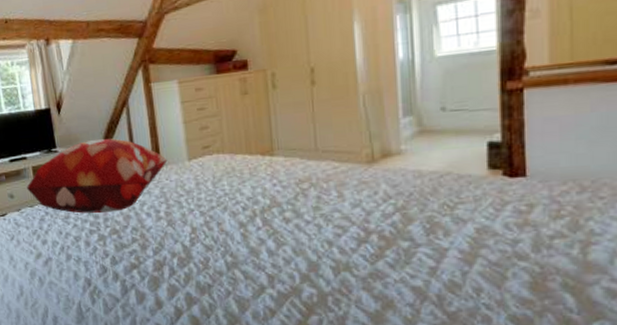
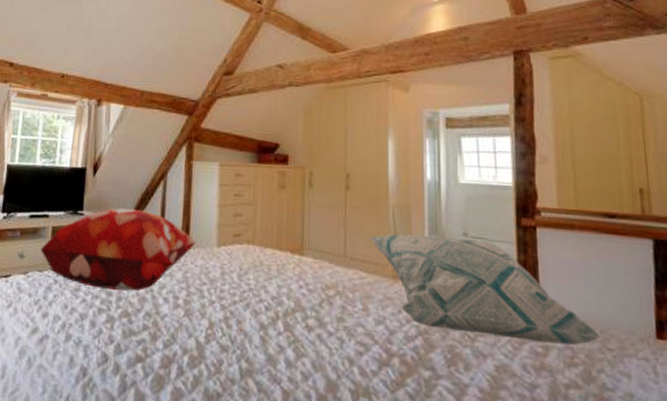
decorative pillow: none [339,112,593,203] -> present [369,233,602,345]

